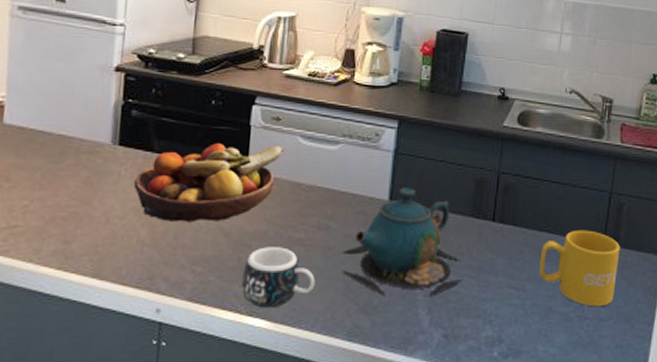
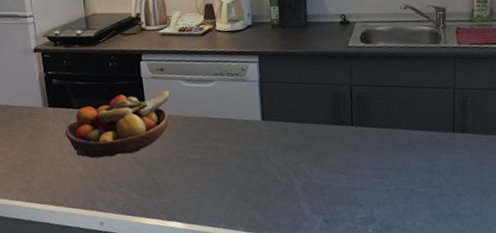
mug: present [242,247,315,309] -> none [158,167,215,214]
teapot: present [342,187,464,298] -> none [232,108,334,196]
mug: present [539,230,620,307] -> none [397,122,470,185]

